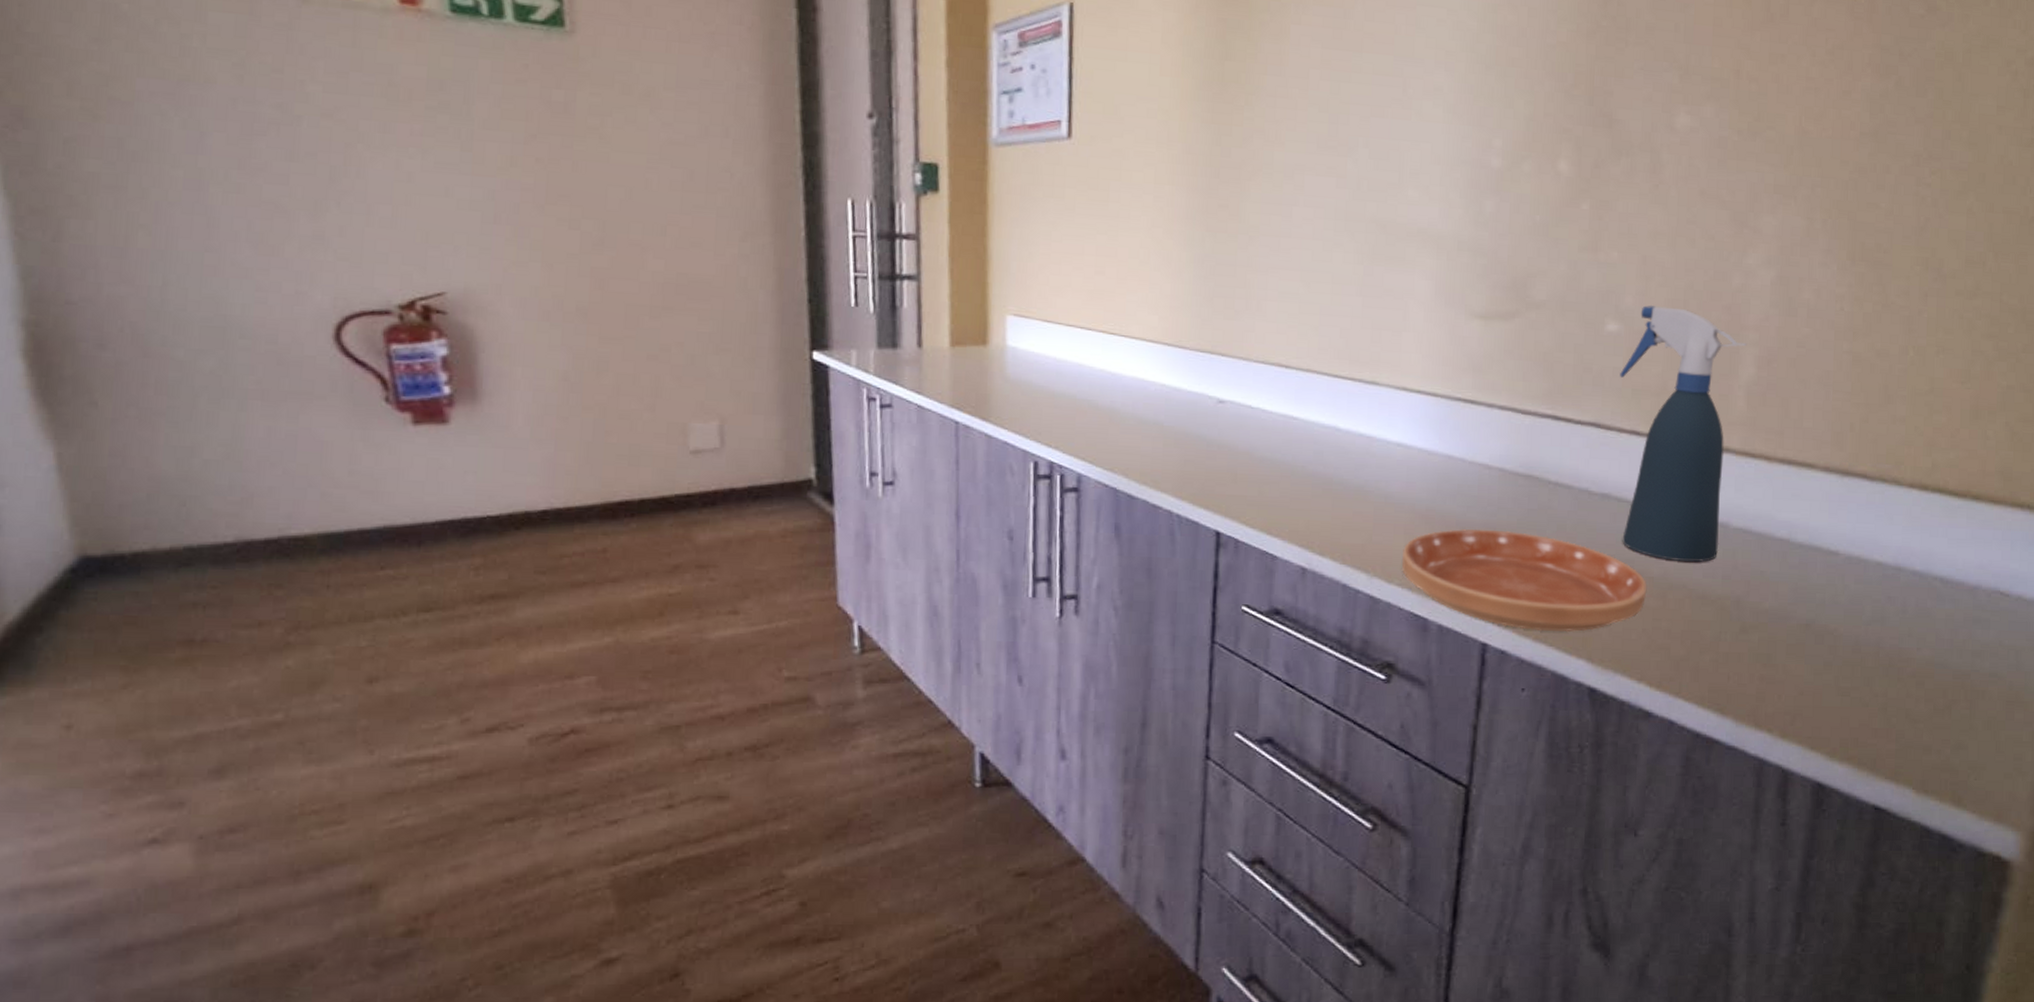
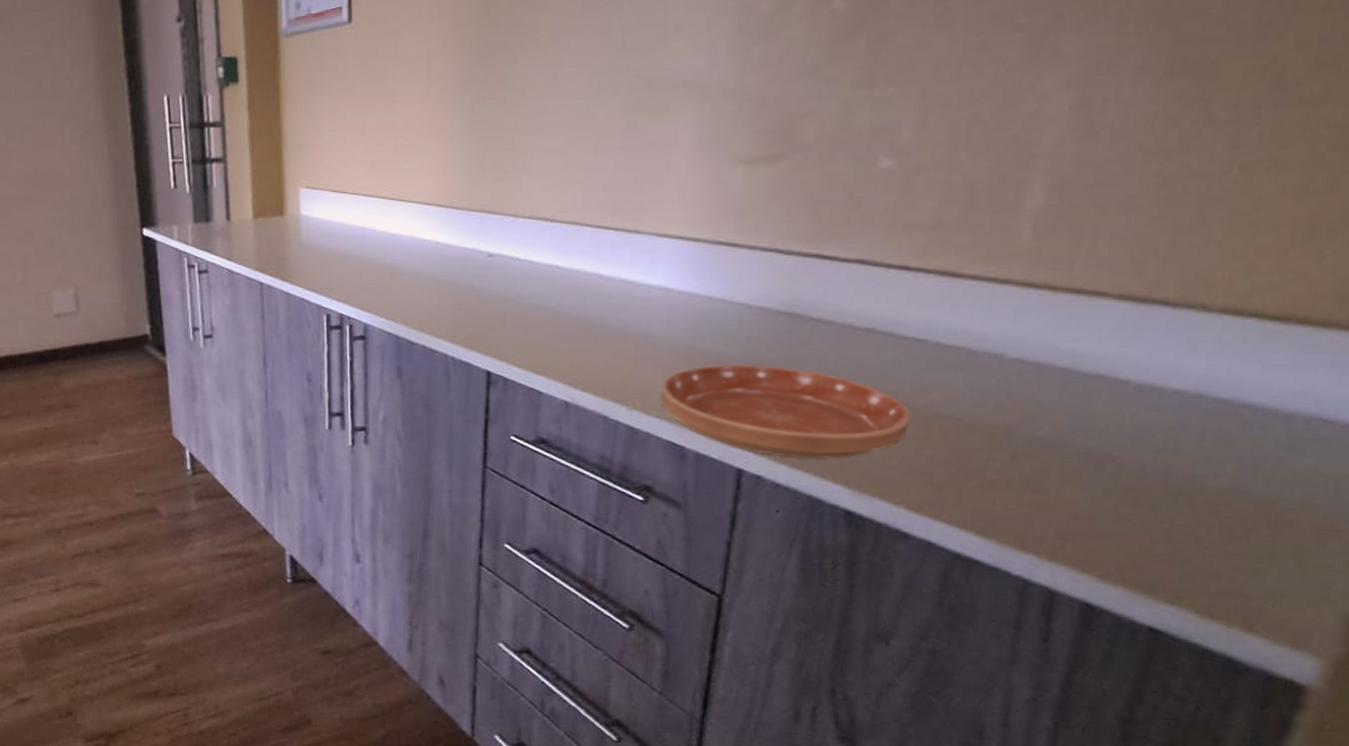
spray bottle: present [1620,304,1748,562] -> none [886,138,1038,392]

